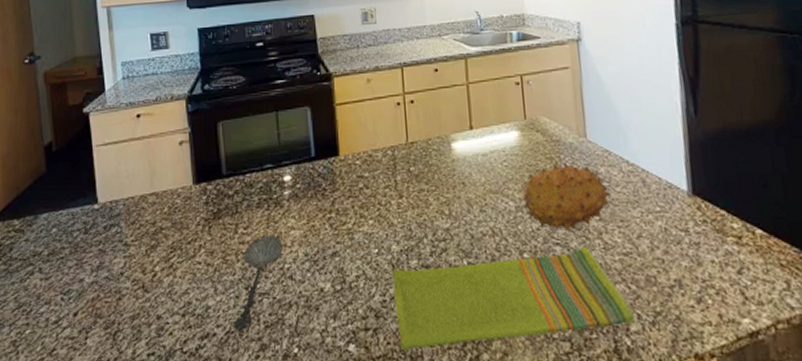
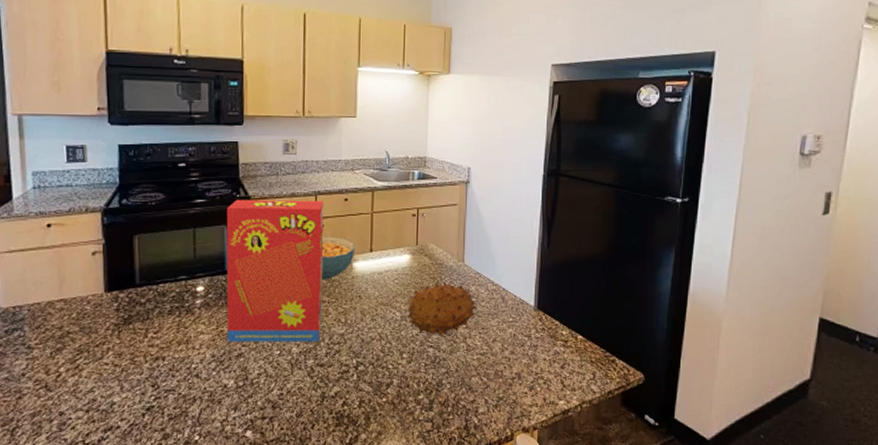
spoon: present [234,235,283,333] -> none [138,339,191,425]
cereal box: none [308,73,423,239] -> present [226,199,325,342]
dish towel: present [392,247,635,350] -> none [290,349,482,434]
cereal bowl: none [414,113,453,164] -> present [322,236,356,279]

